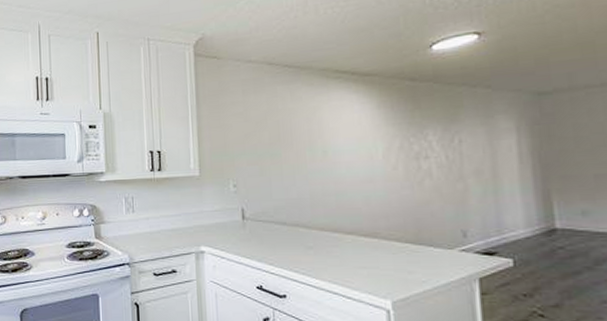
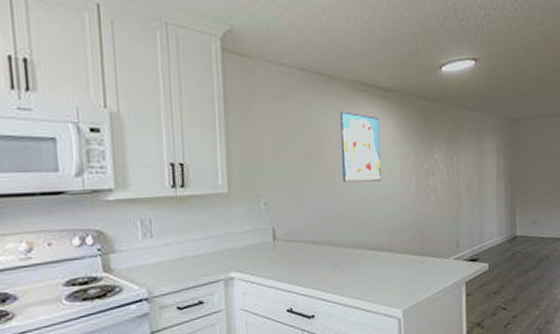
wall art: none [310,98,360,167] -> present [340,111,381,183]

